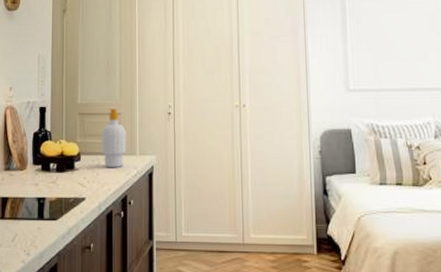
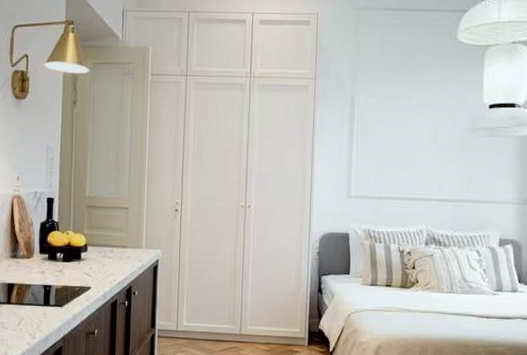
soap bottle: present [101,108,127,168] -> none [108,203,134,260]

